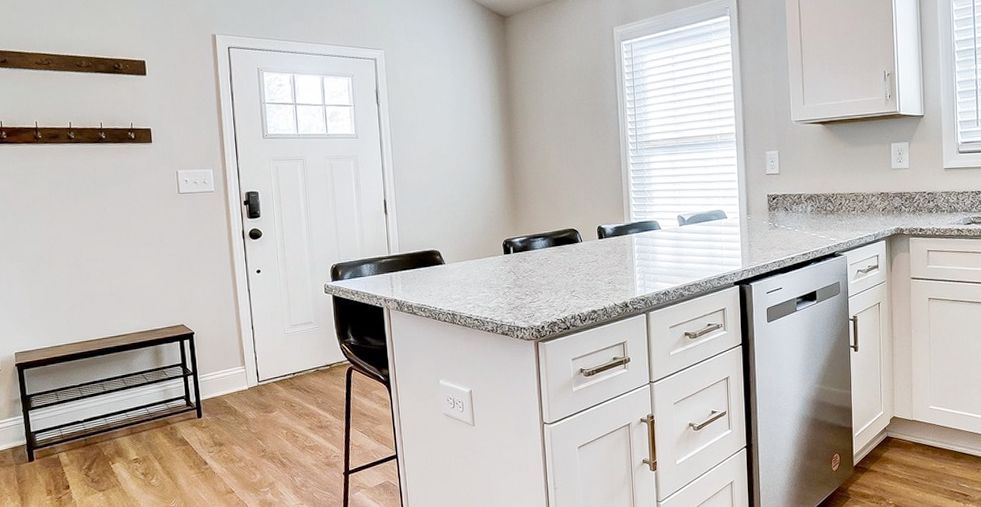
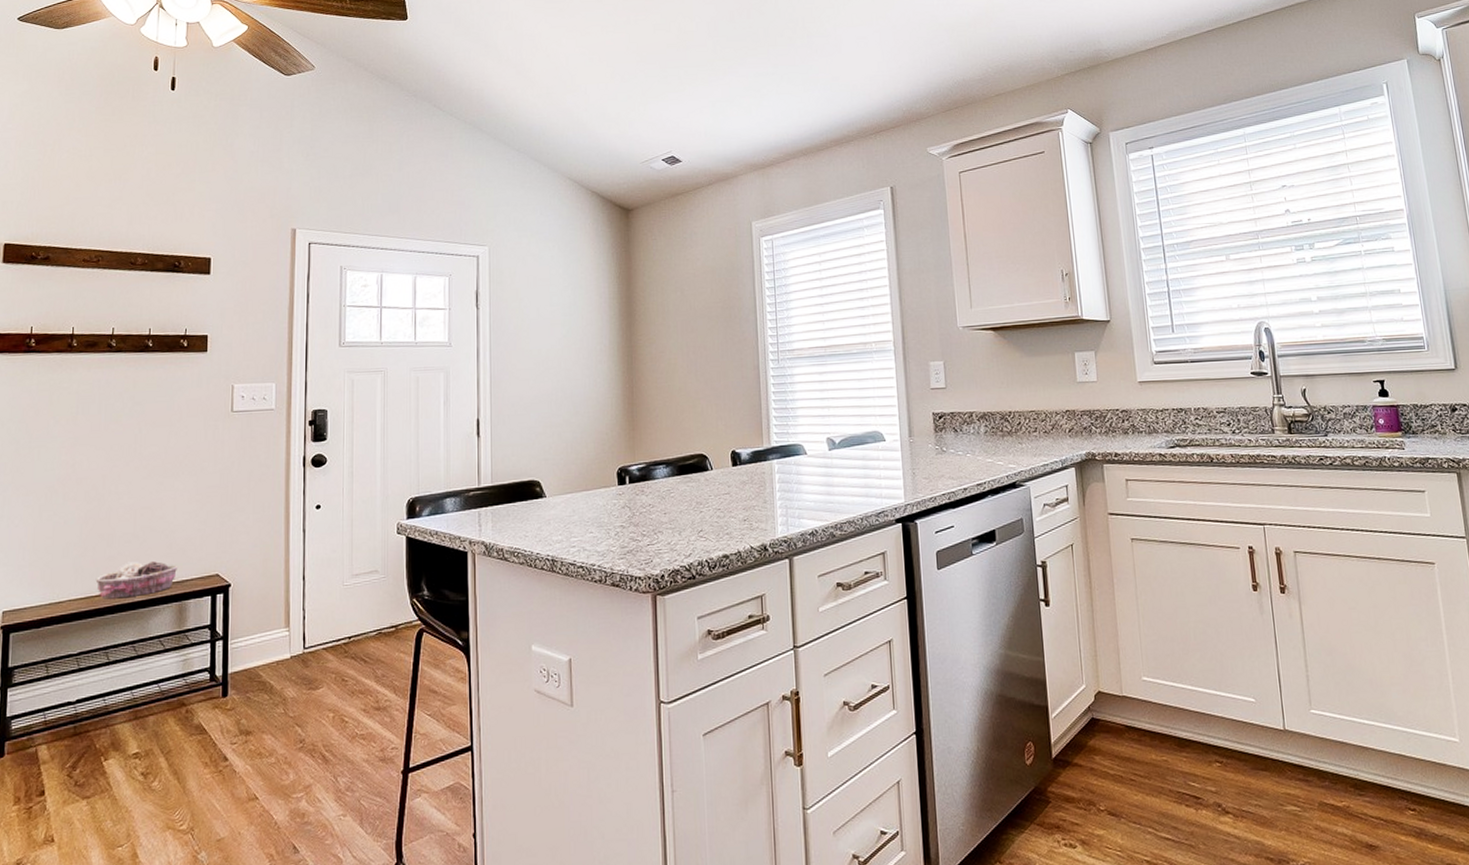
decorative basket: none [85,314,150,344] -> present [95,561,177,599]

